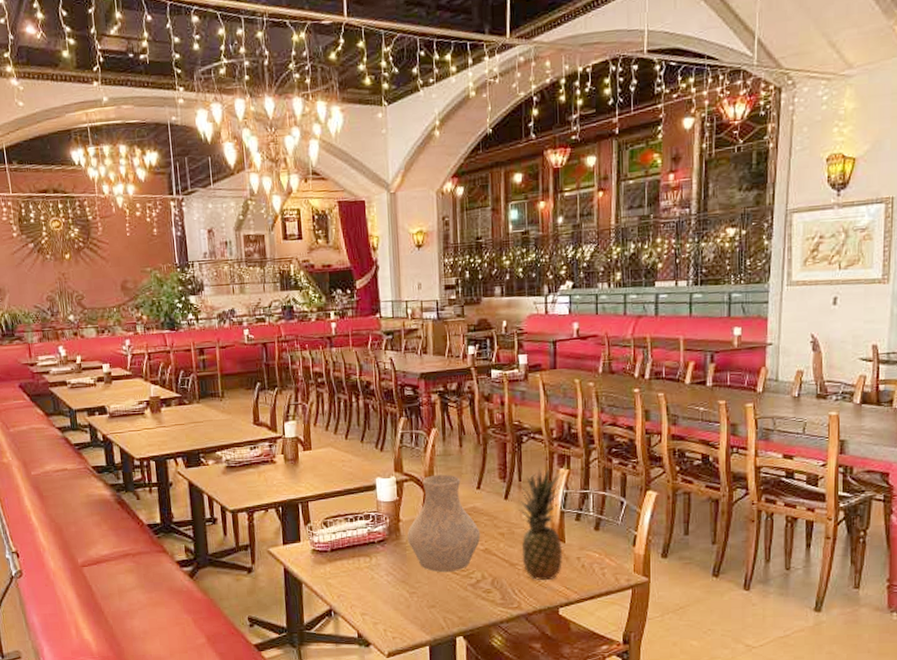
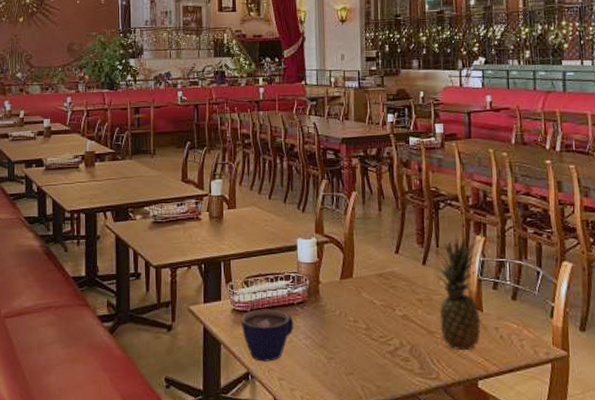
cup: none [321,548,375,599] -> present [241,309,294,362]
vase: present [407,474,481,573] -> none [326,237,399,338]

